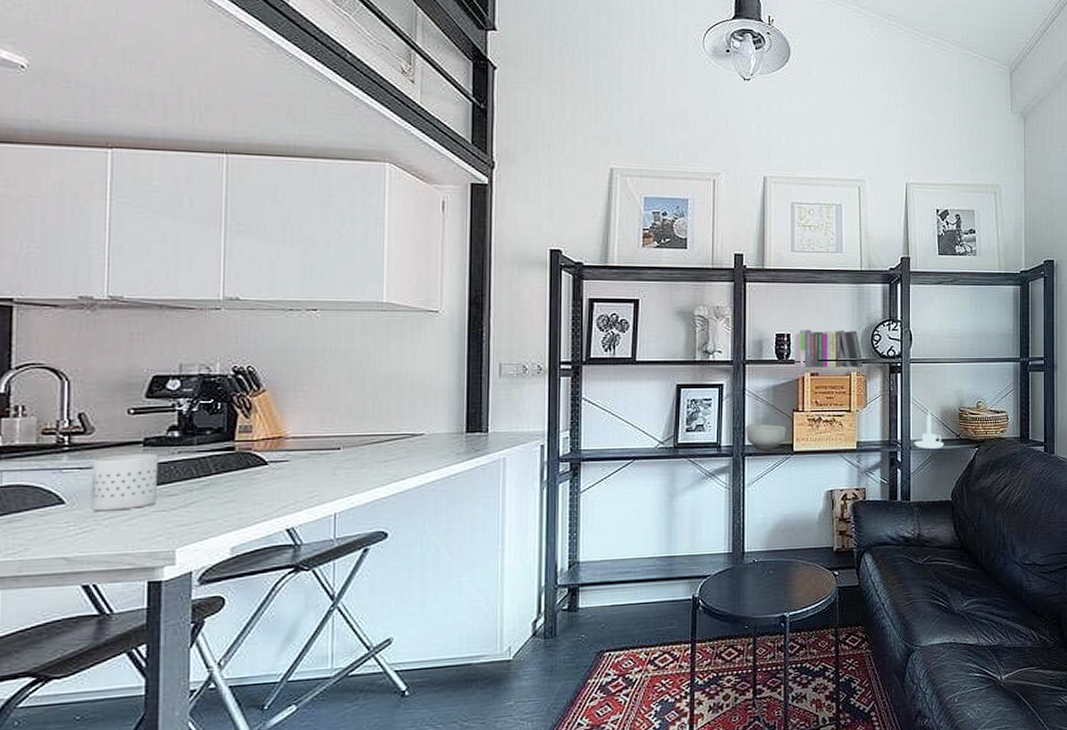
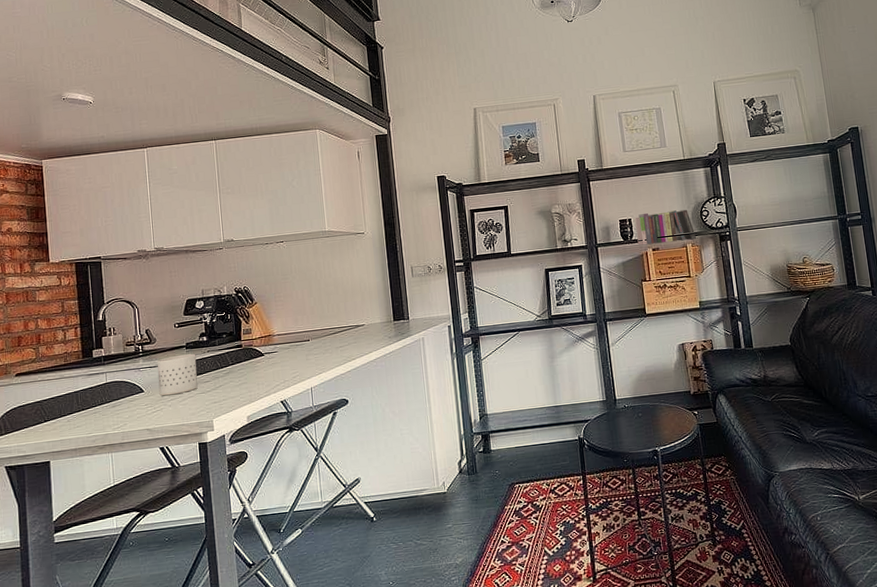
bowl: present [746,424,786,450] -> none [604,293,638,315]
candle holder: present [914,410,945,449] -> none [750,269,778,303]

